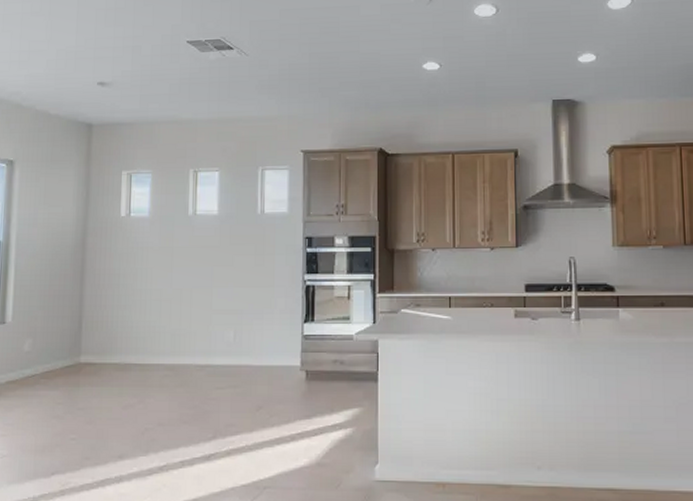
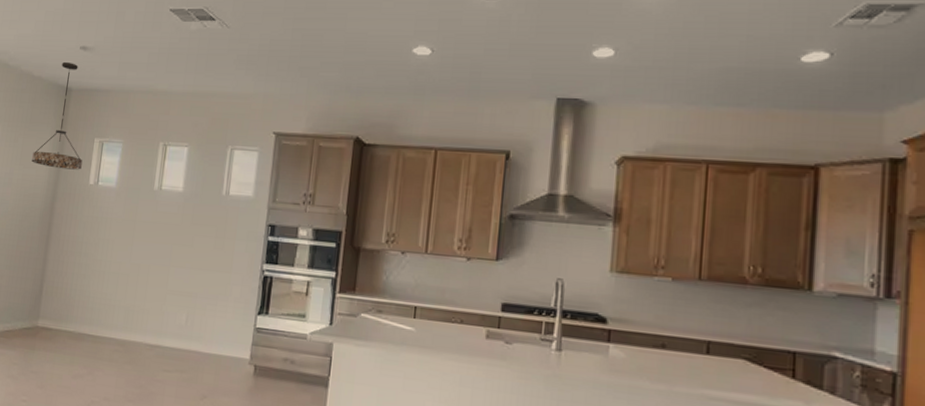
chandelier: none [57,98,111,204] -> present [32,61,83,170]

